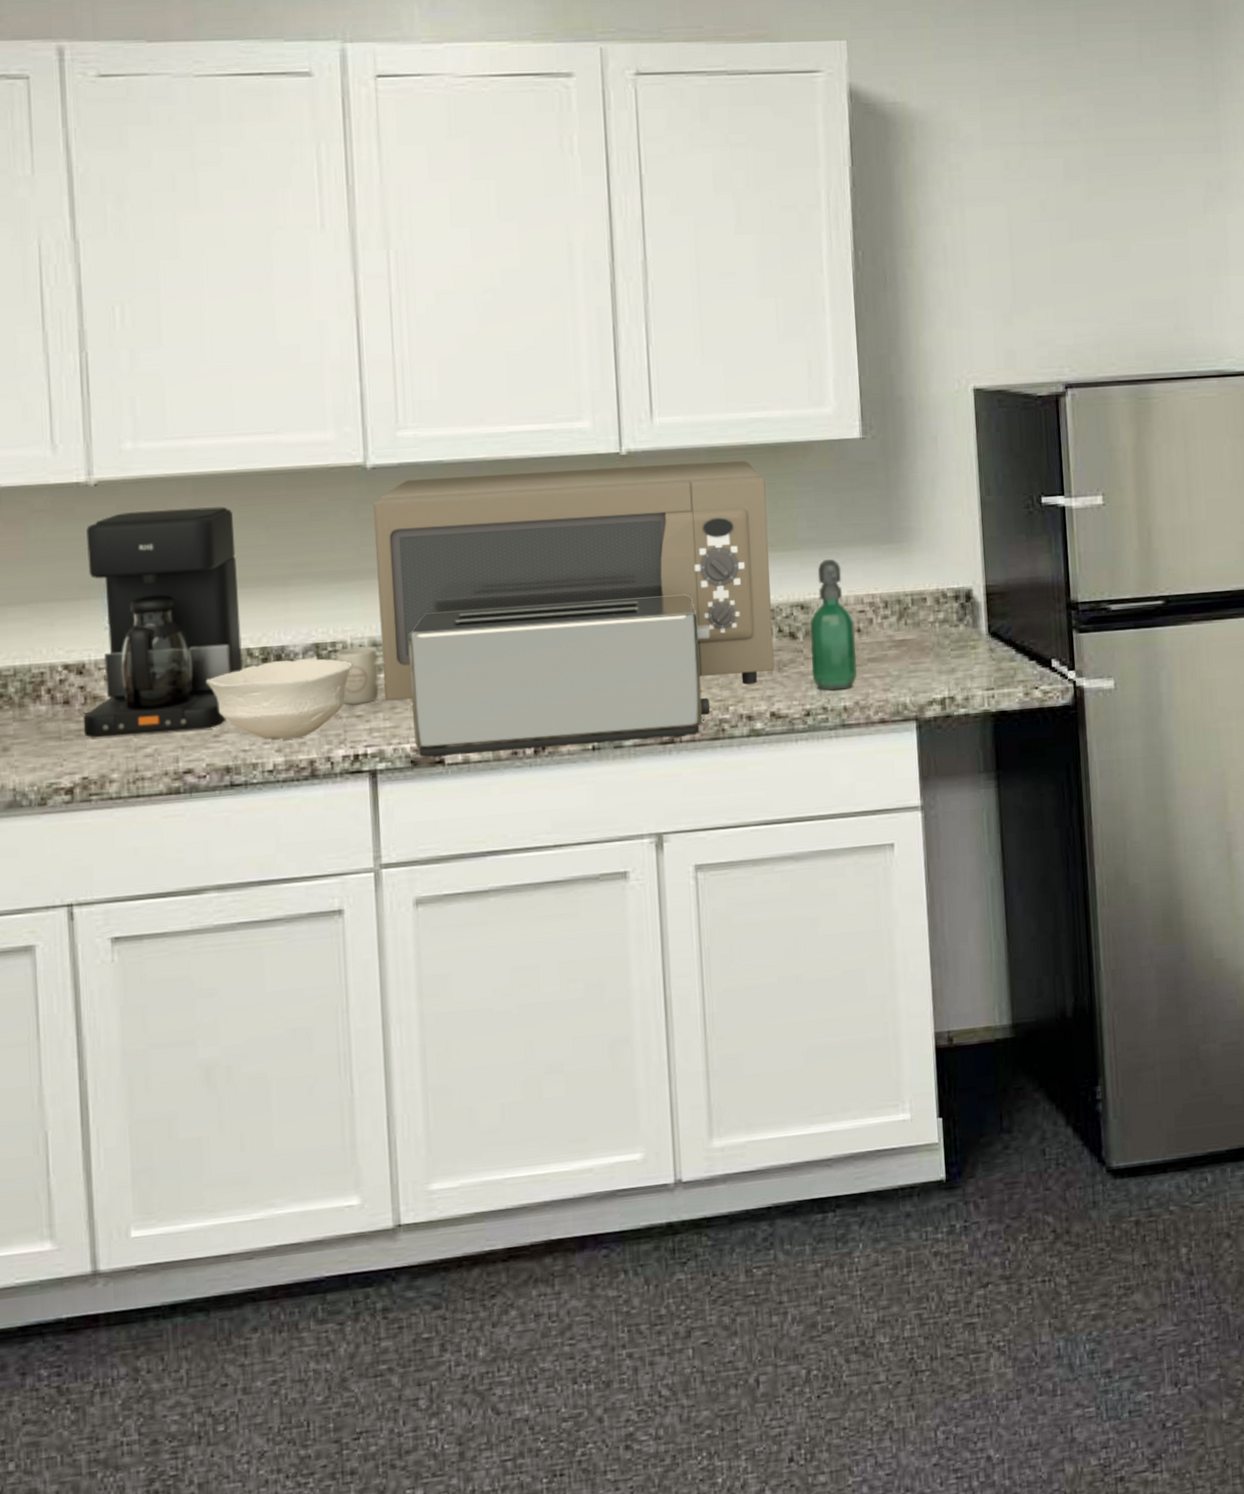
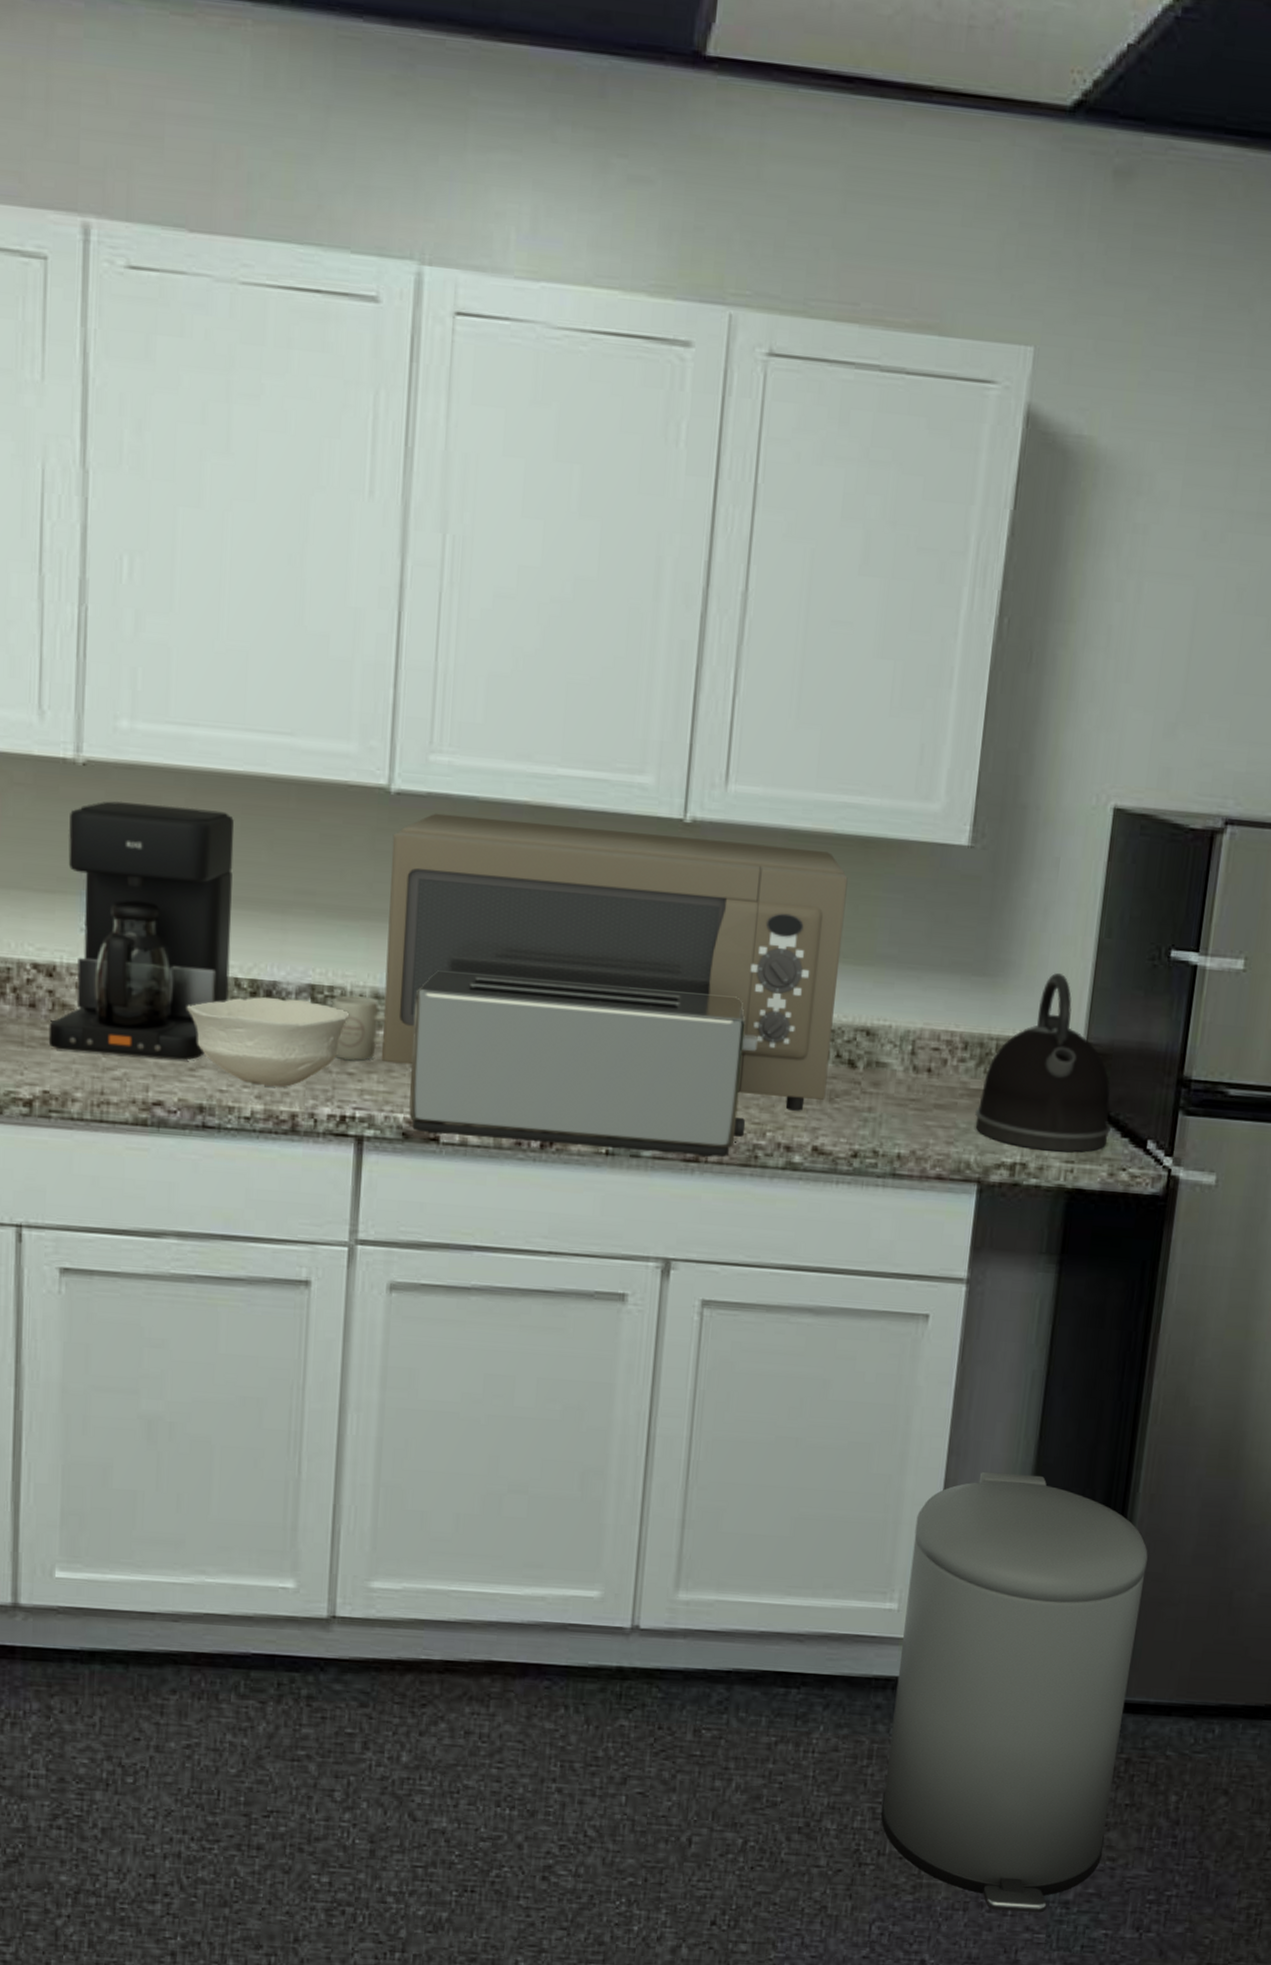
soap dispenser: present [809,558,857,690] -> none [866,982,926,1134]
kettle: none [903,530,1019,683] -> present [975,972,1111,1152]
pedal bin: none [913,971,1131,1393] -> present [880,1471,1148,1913]

